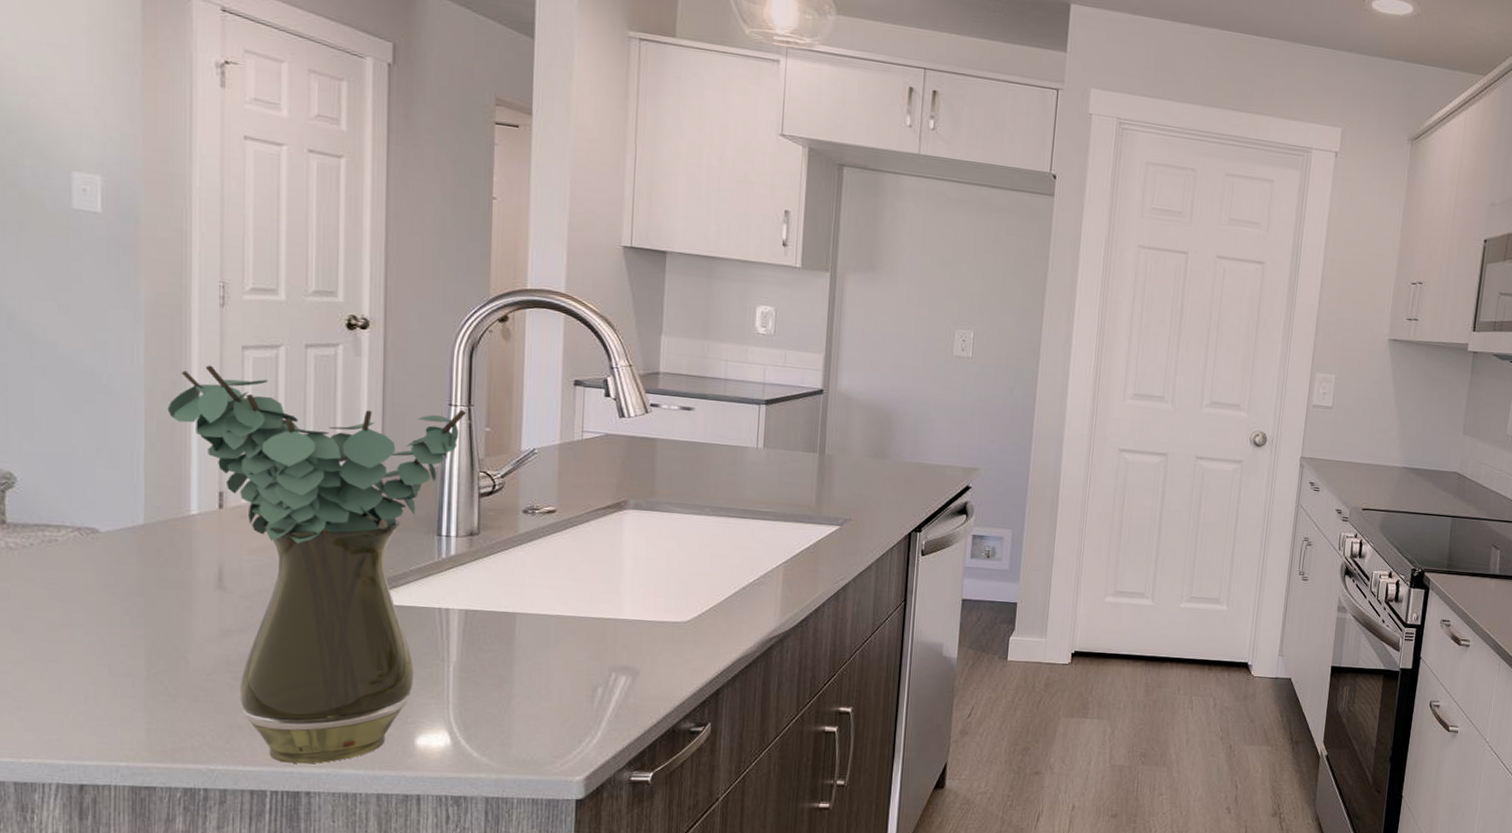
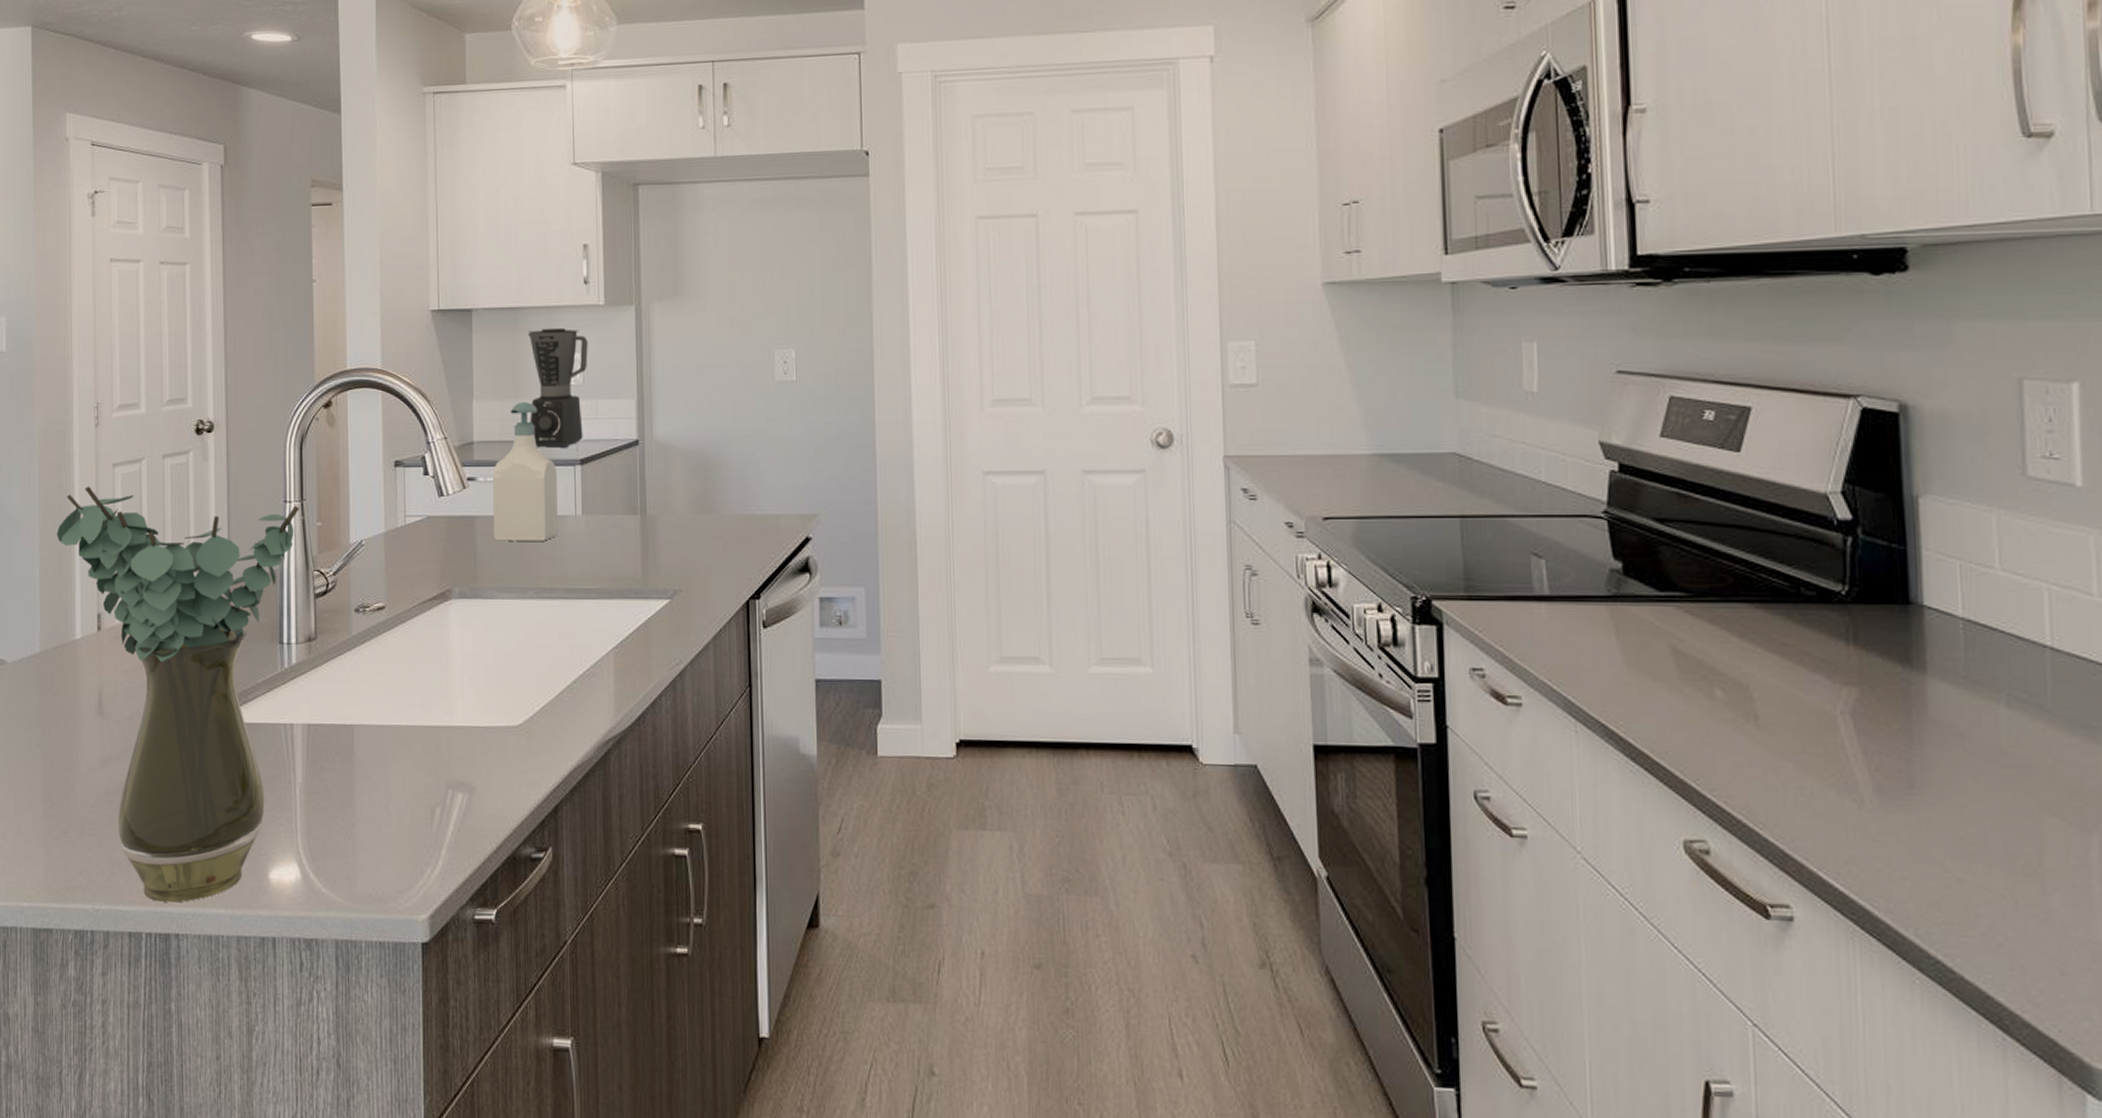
soap bottle: none [674,343,742,467] -> present [492,402,558,541]
blender: none [718,280,782,389] -> present [528,327,588,449]

